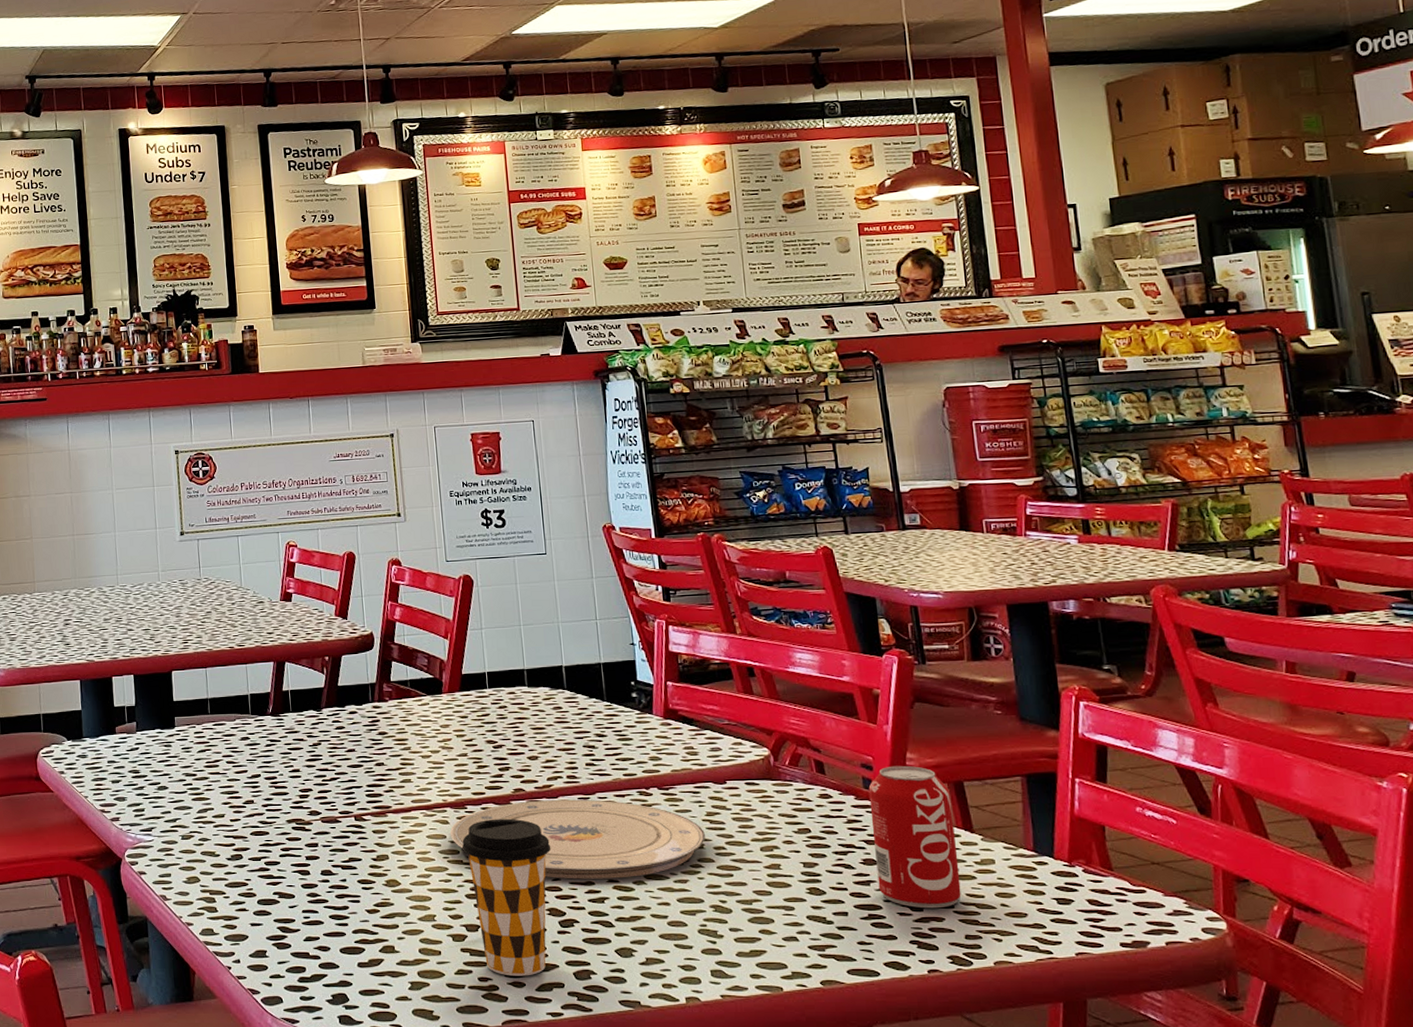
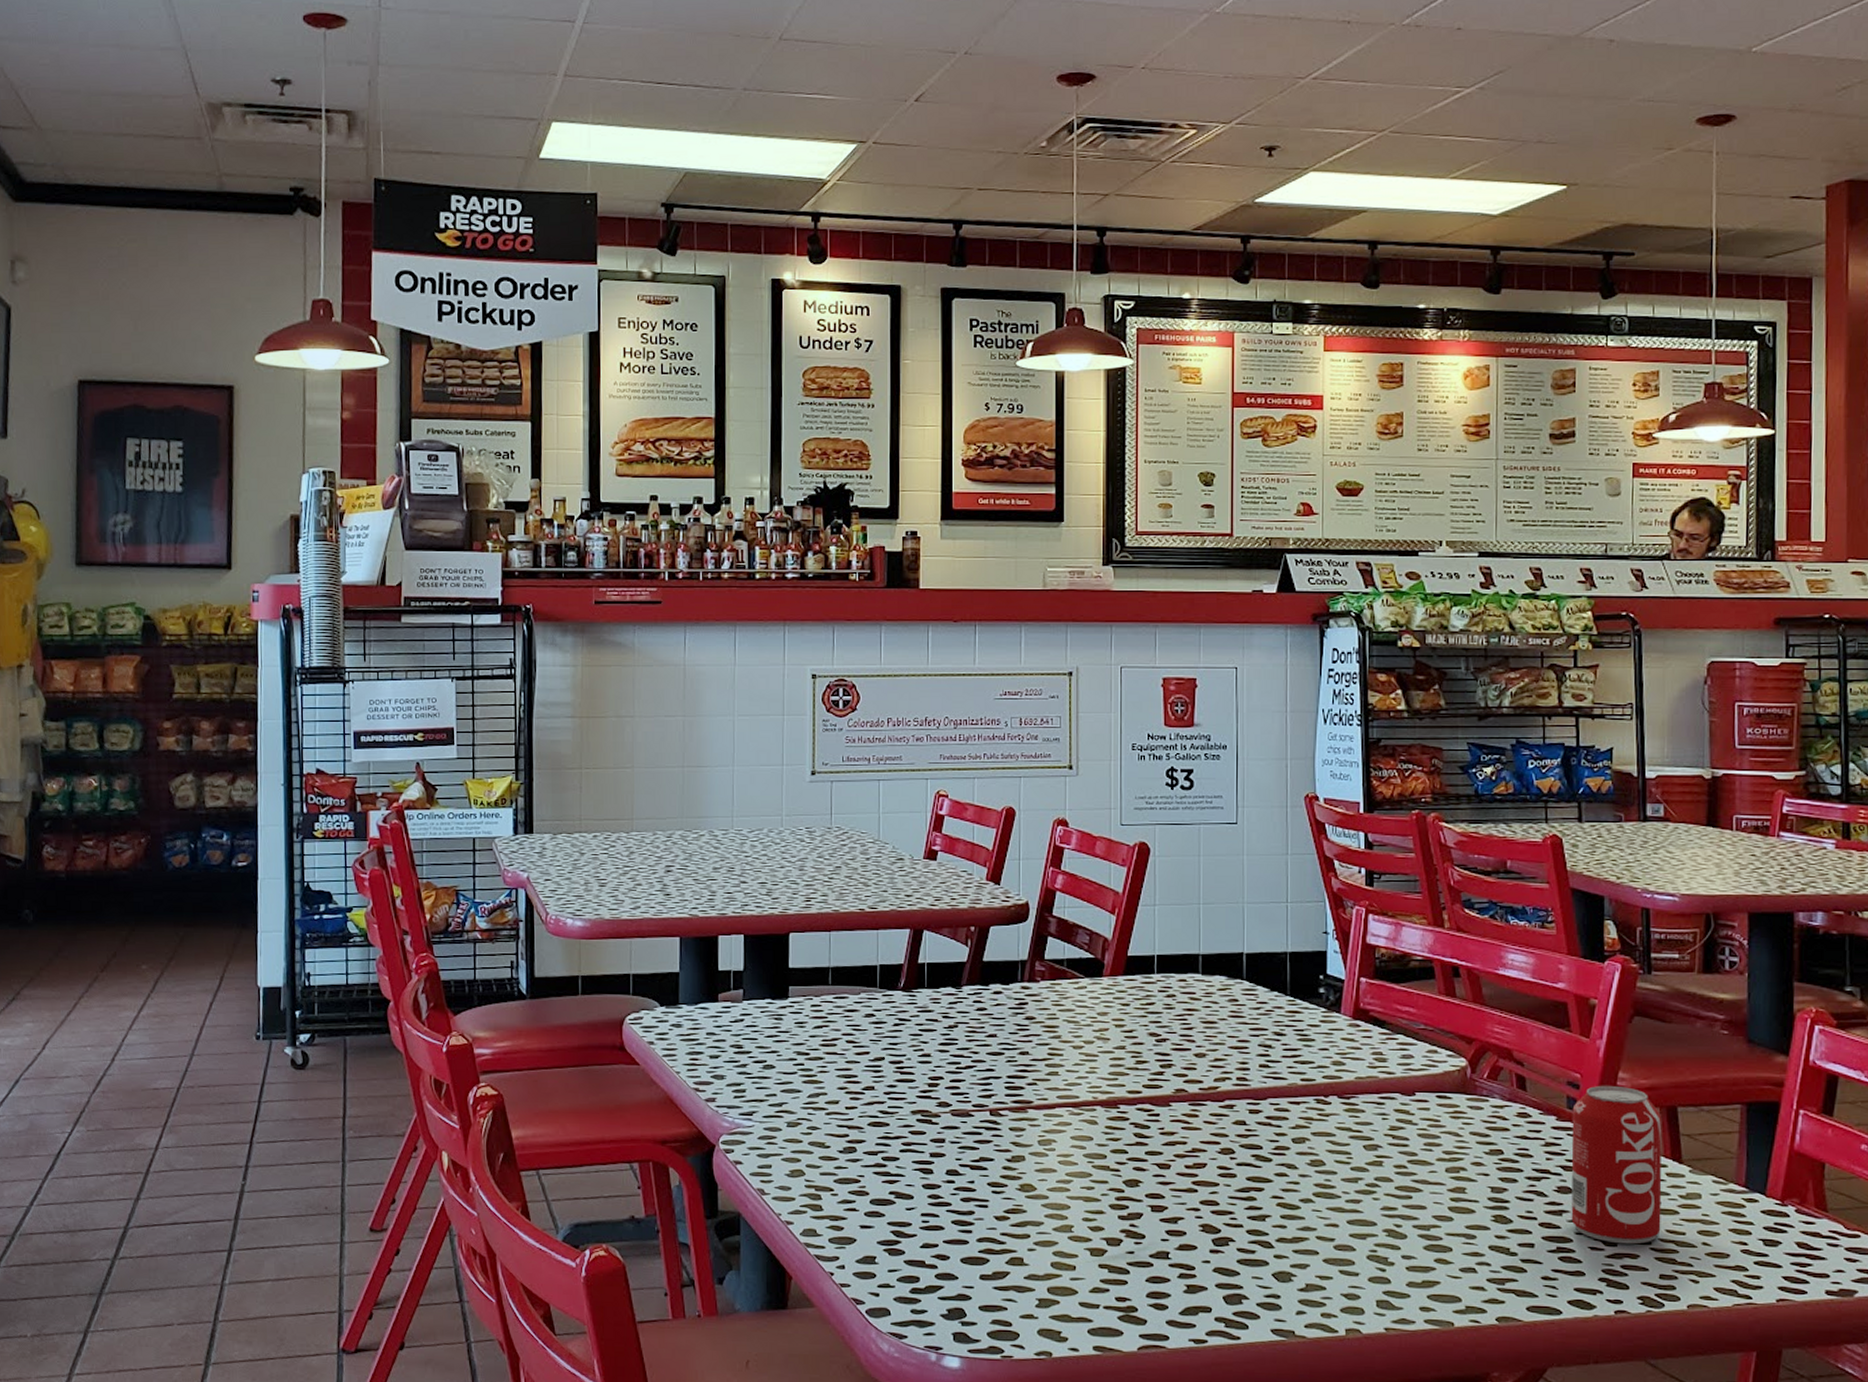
plate: present [449,799,705,879] -> none [1097,1103,1385,1195]
coffee cup: present [461,818,551,976] -> none [1109,1121,1211,1298]

